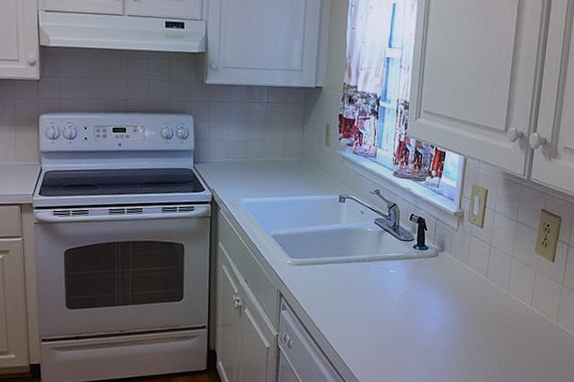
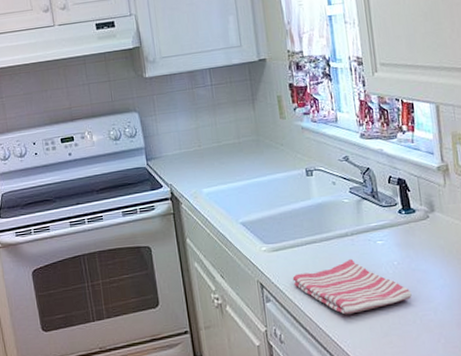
dish towel: none [309,282,410,331] -> present [292,258,412,315]

